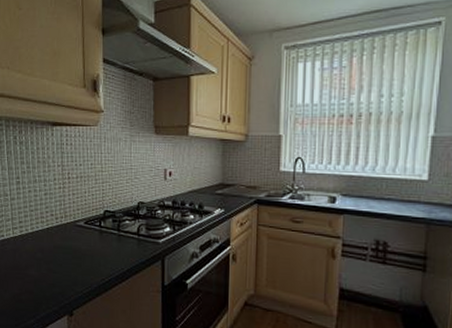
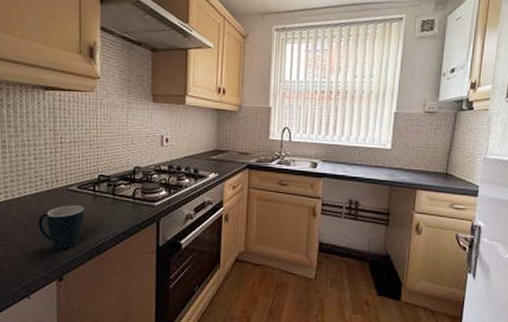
mug: none [49,240,91,285] -> present [38,204,84,250]

